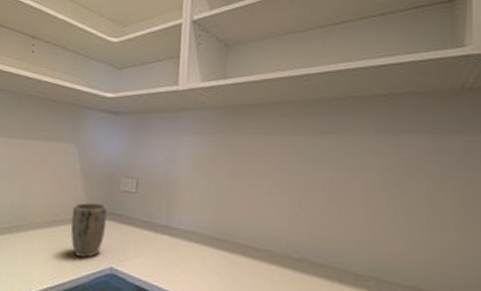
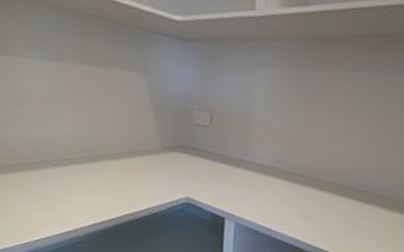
plant pot: present [70,202,107,258] -> none [144,135,181,188]

